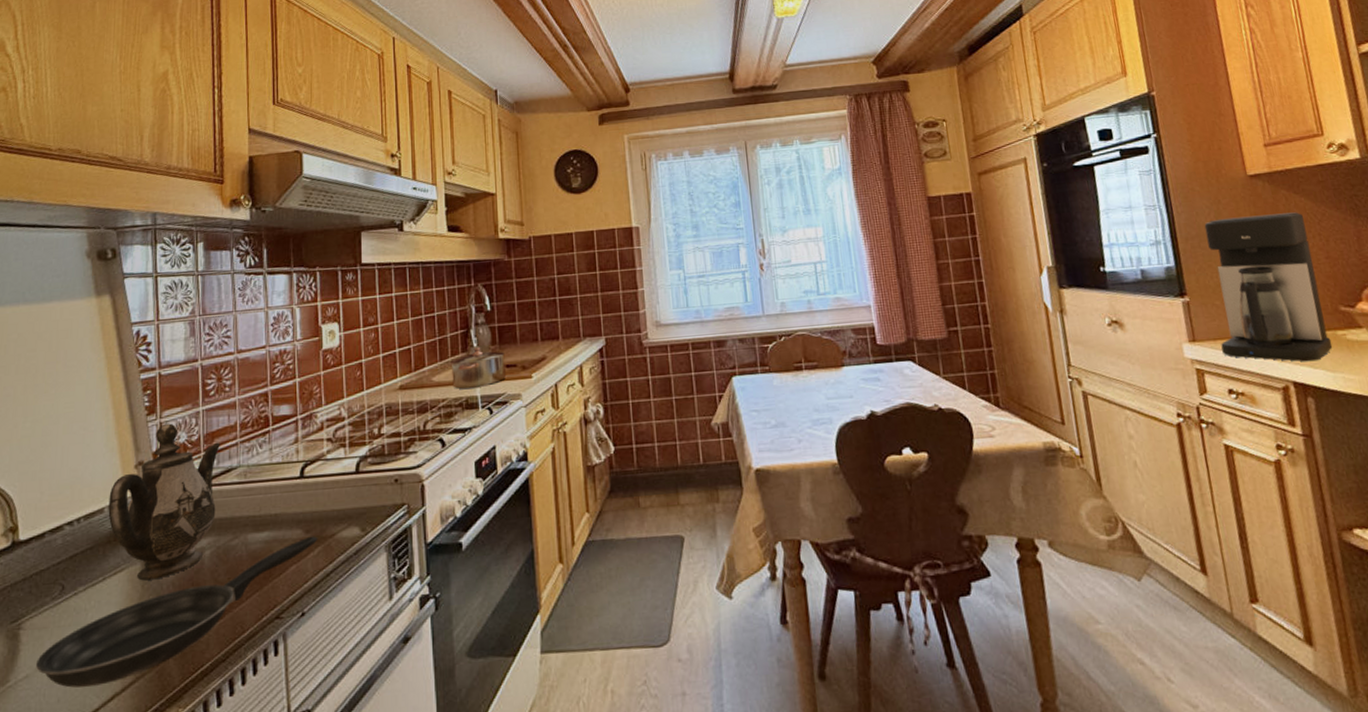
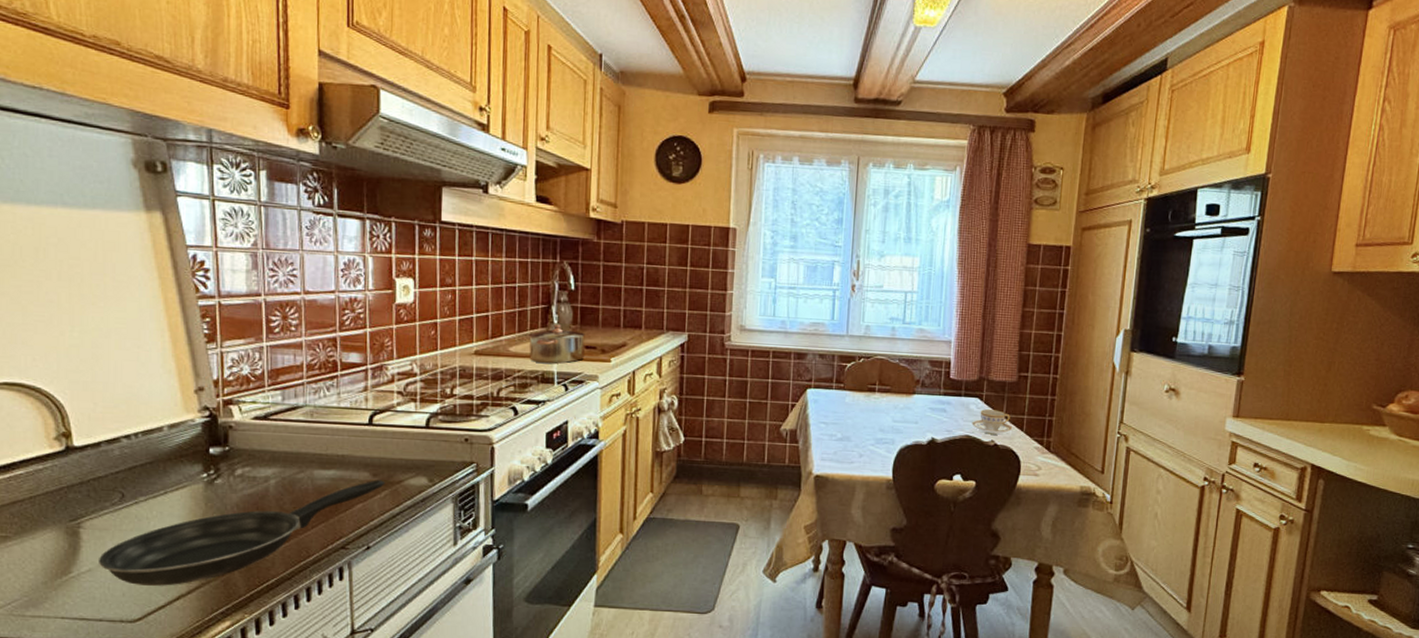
teapot: present [108,423,220,581] -> none [167,353,285,500]
teacup: none [909,371,955,399] -> present [972,409,1013,435]
coffee maker: present [1204,212,1333,362] -> none [1259,309,1368,449]

